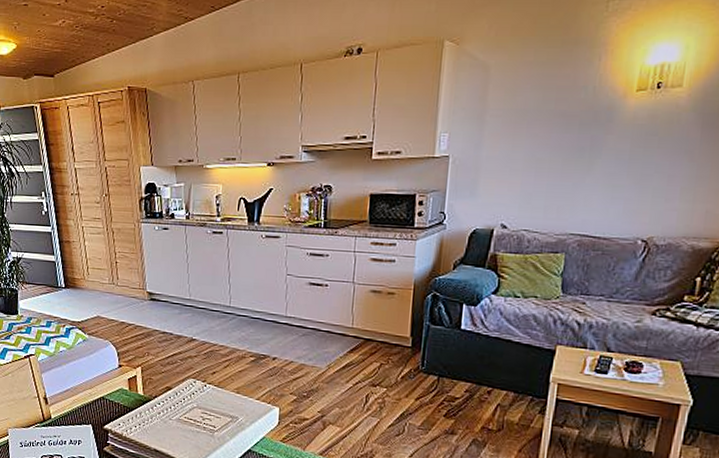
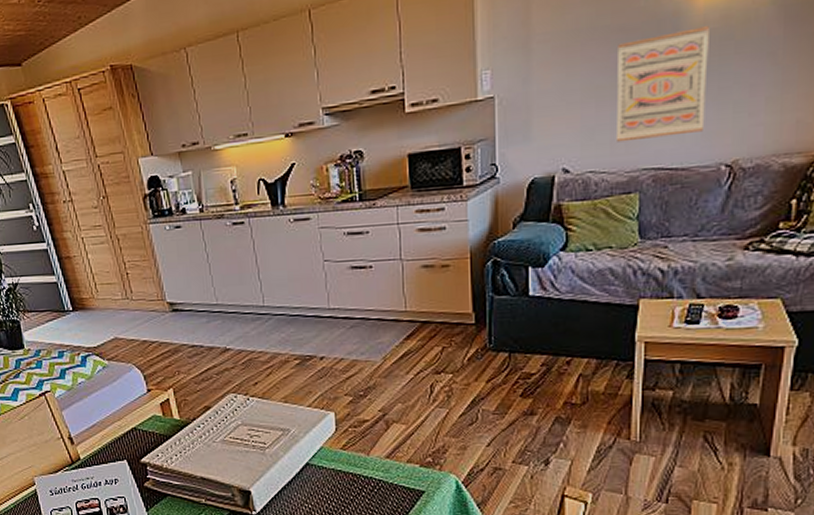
wall art: none [549,122,638,210] -> present [615,26,709,143]

